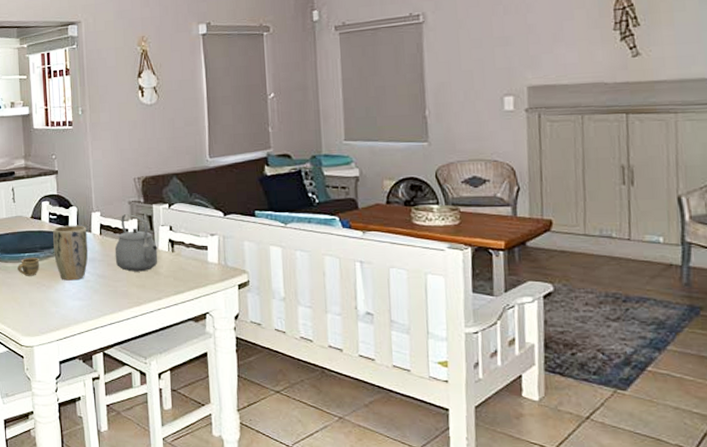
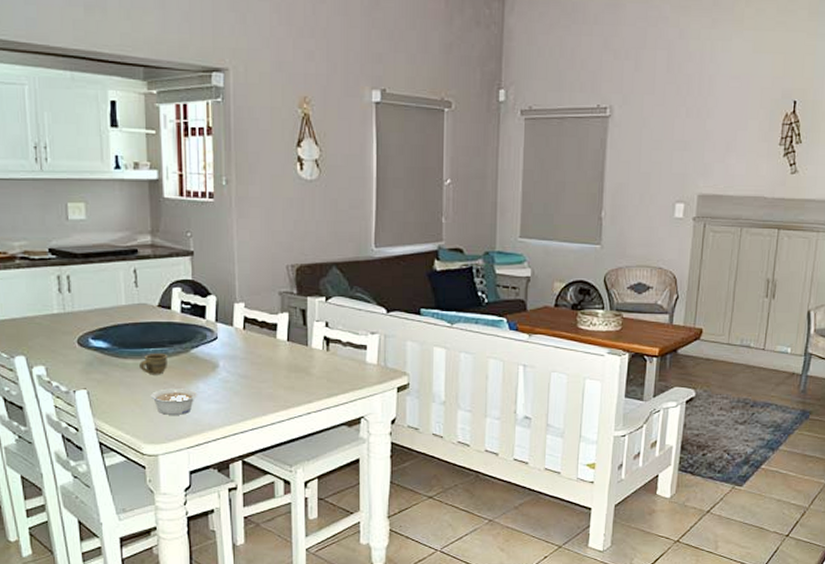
legume: none [26,288,65,311] -> present [150,388,198,415]
plant pot: present [53,225,89,281] -> none [186,317,229,381]
tea kettle: present [114,214,158,272] -> none [260,307,310,372]

